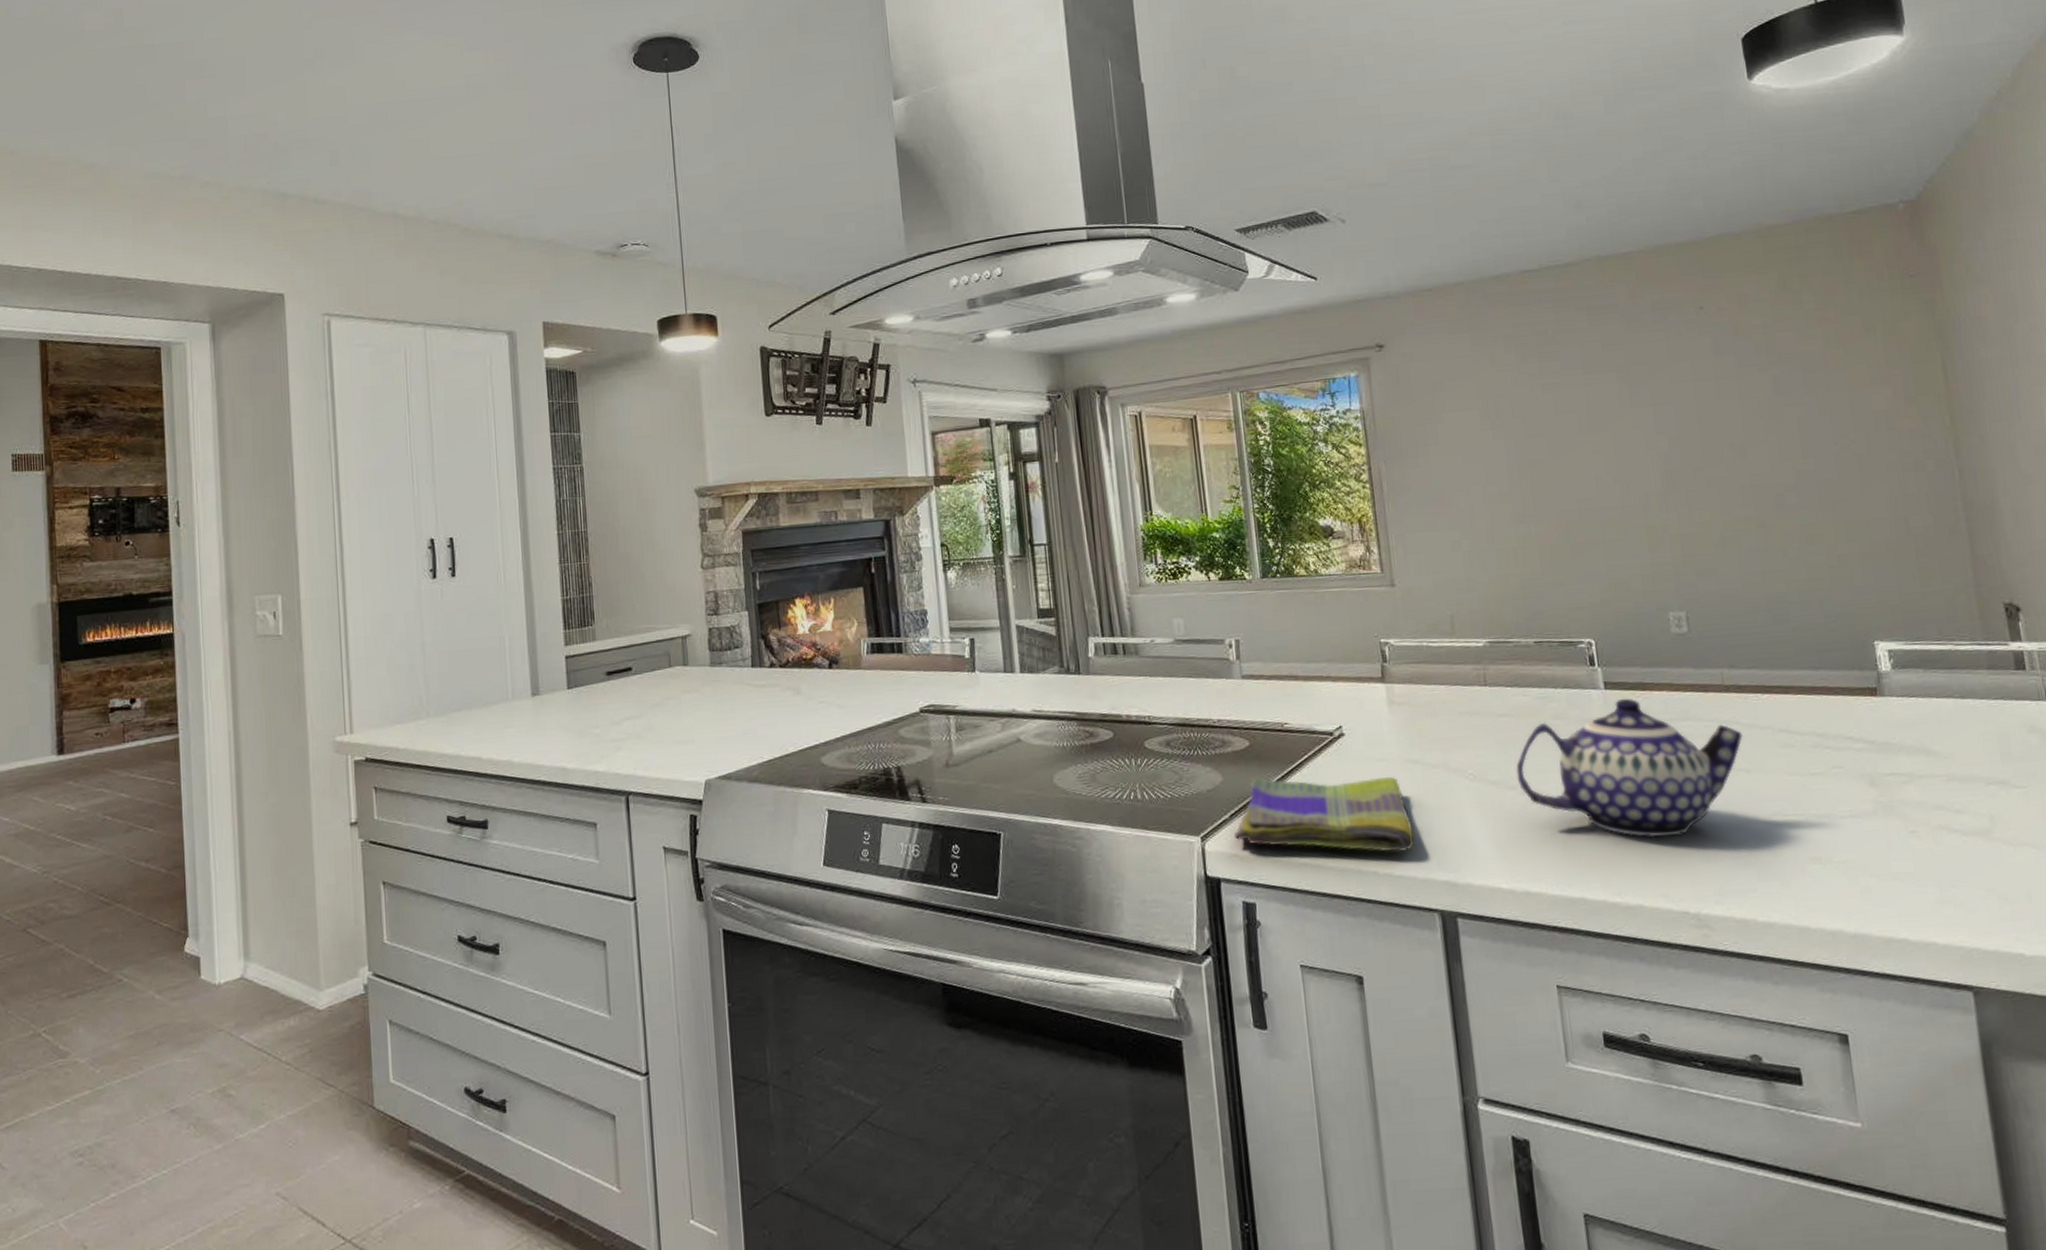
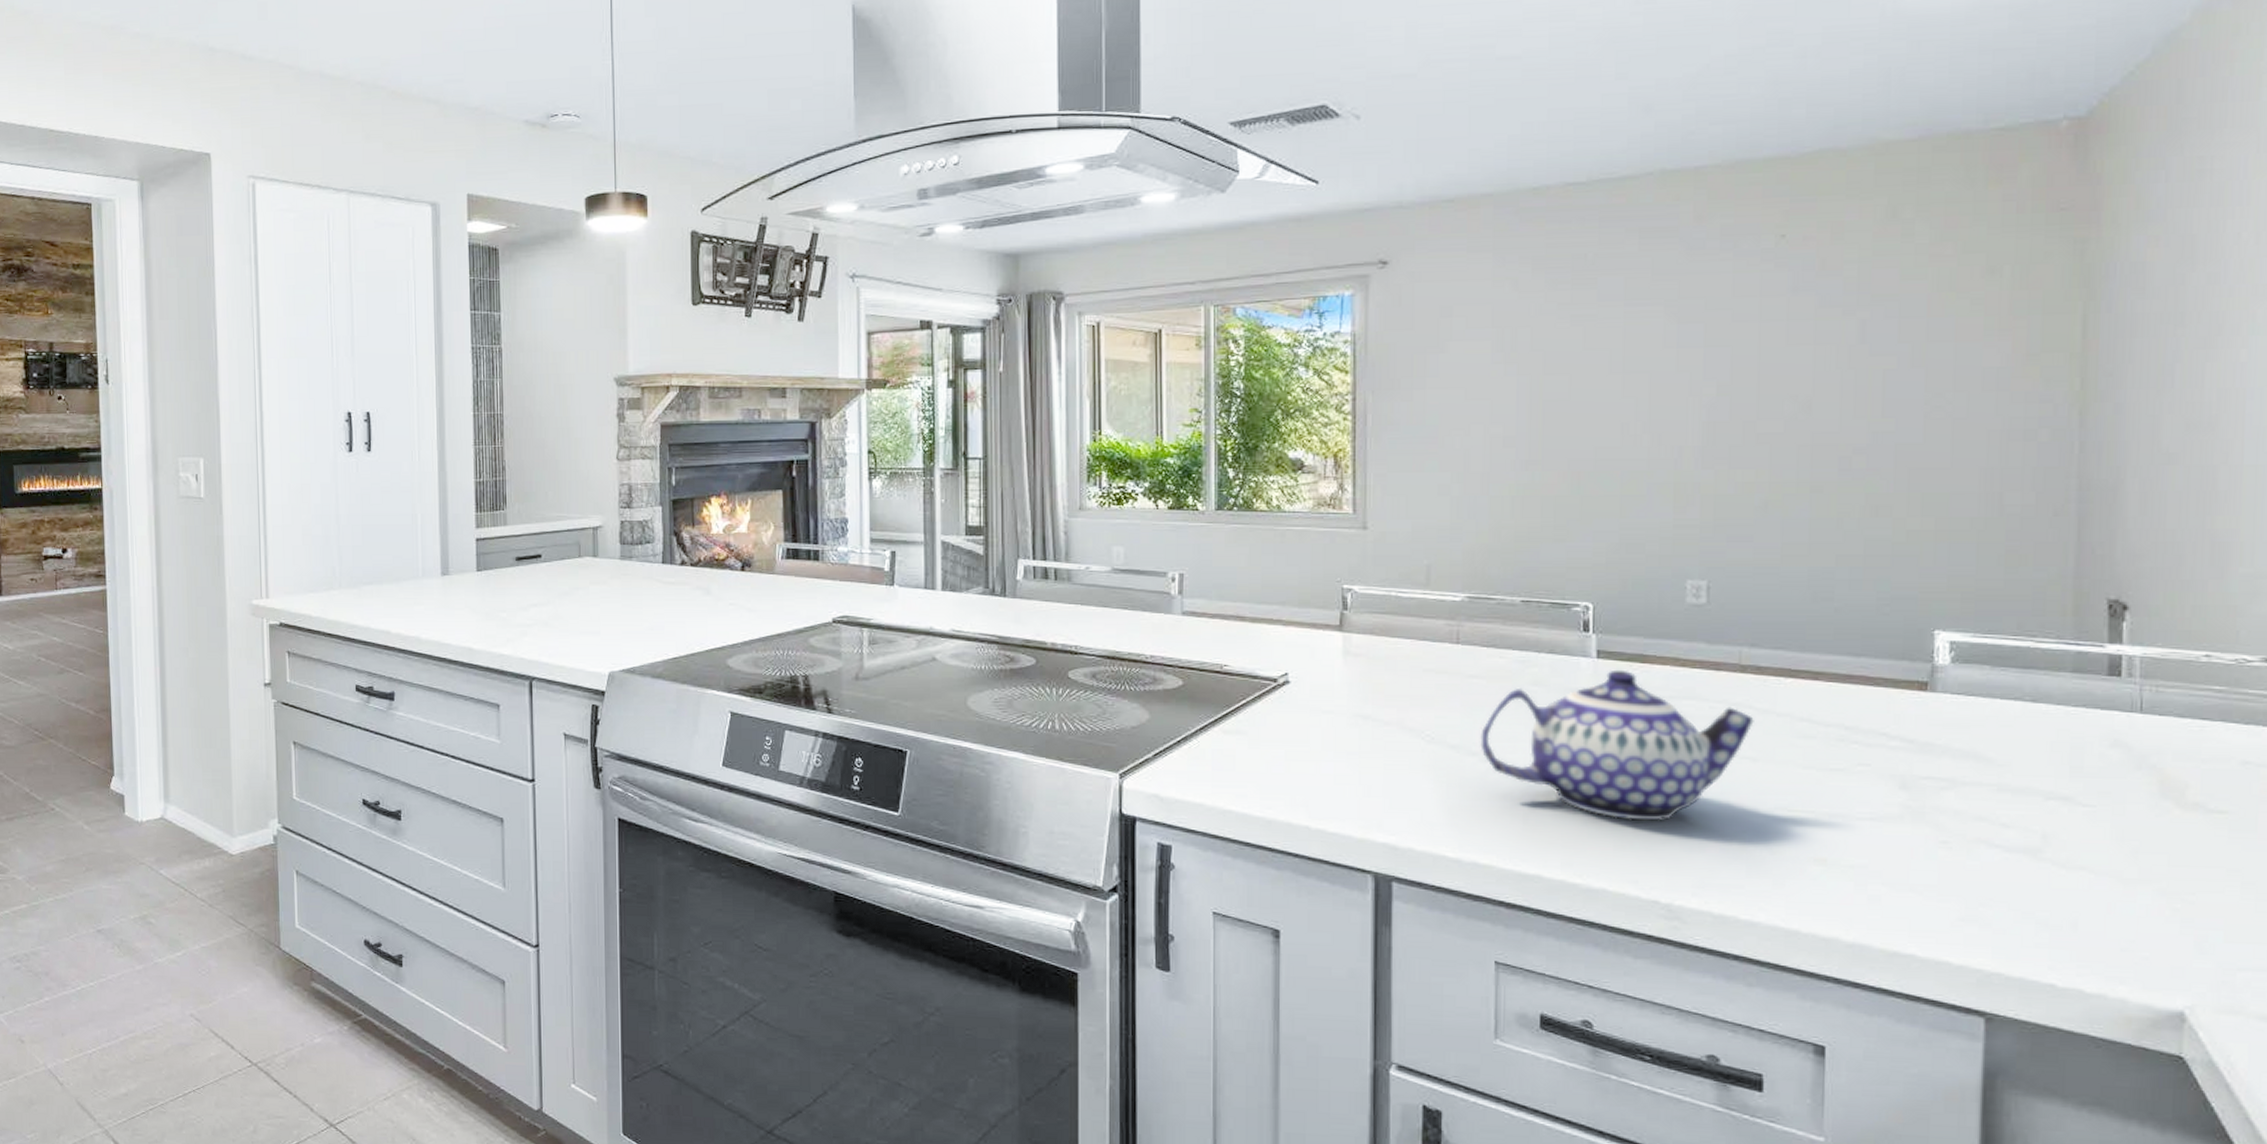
dish towel: present [1234,776,1415,853] -> none [1156,717,1355,810]

